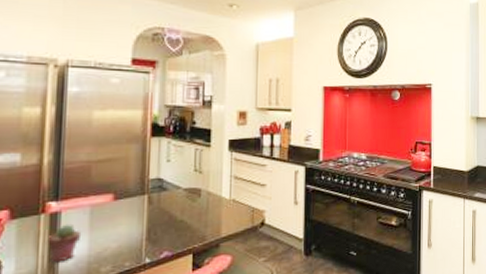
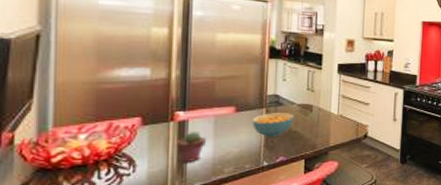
cereal bowl: none [133,199,180,229] -> present [252,113,295,137]

